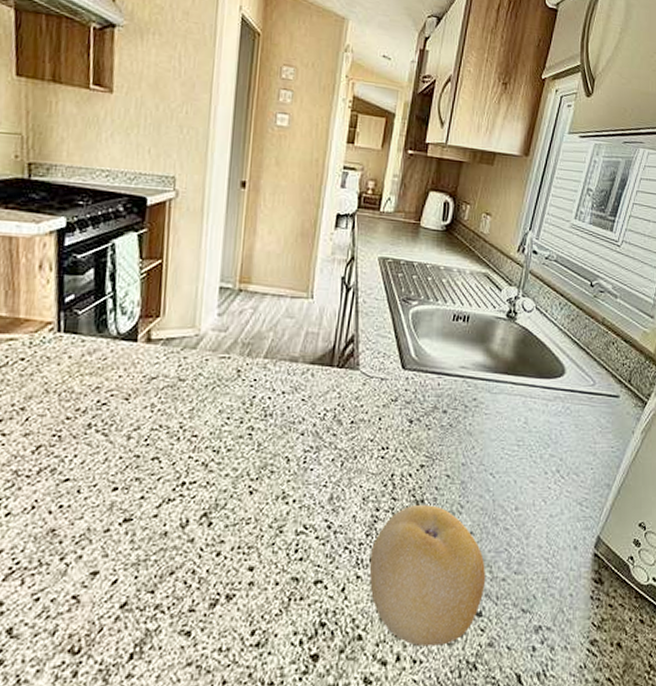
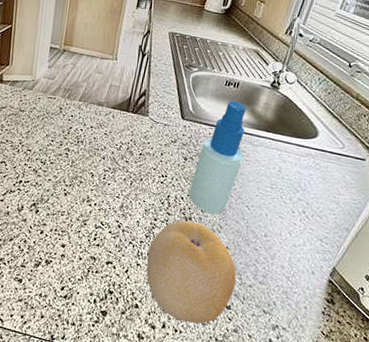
spray bottle: none [418,339,481,491] -> present [188,100,246,214]

